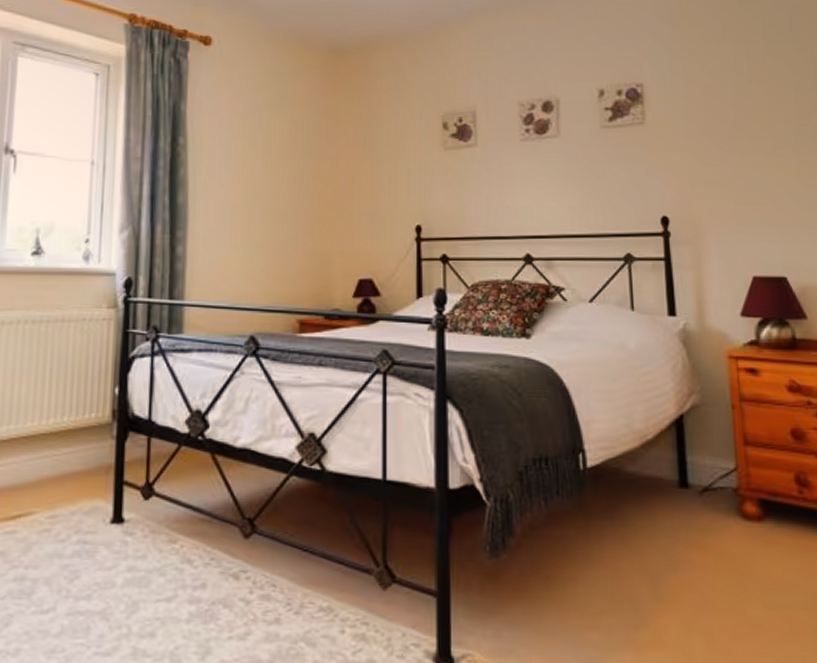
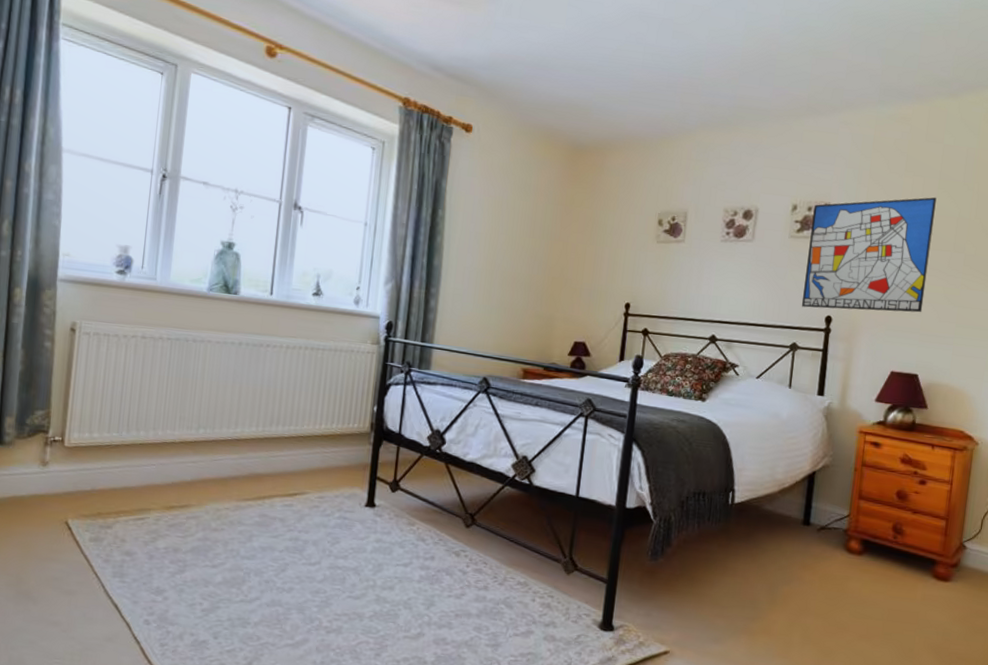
wall art: none [624,64,776,209] -> present [801,197,937,313]

